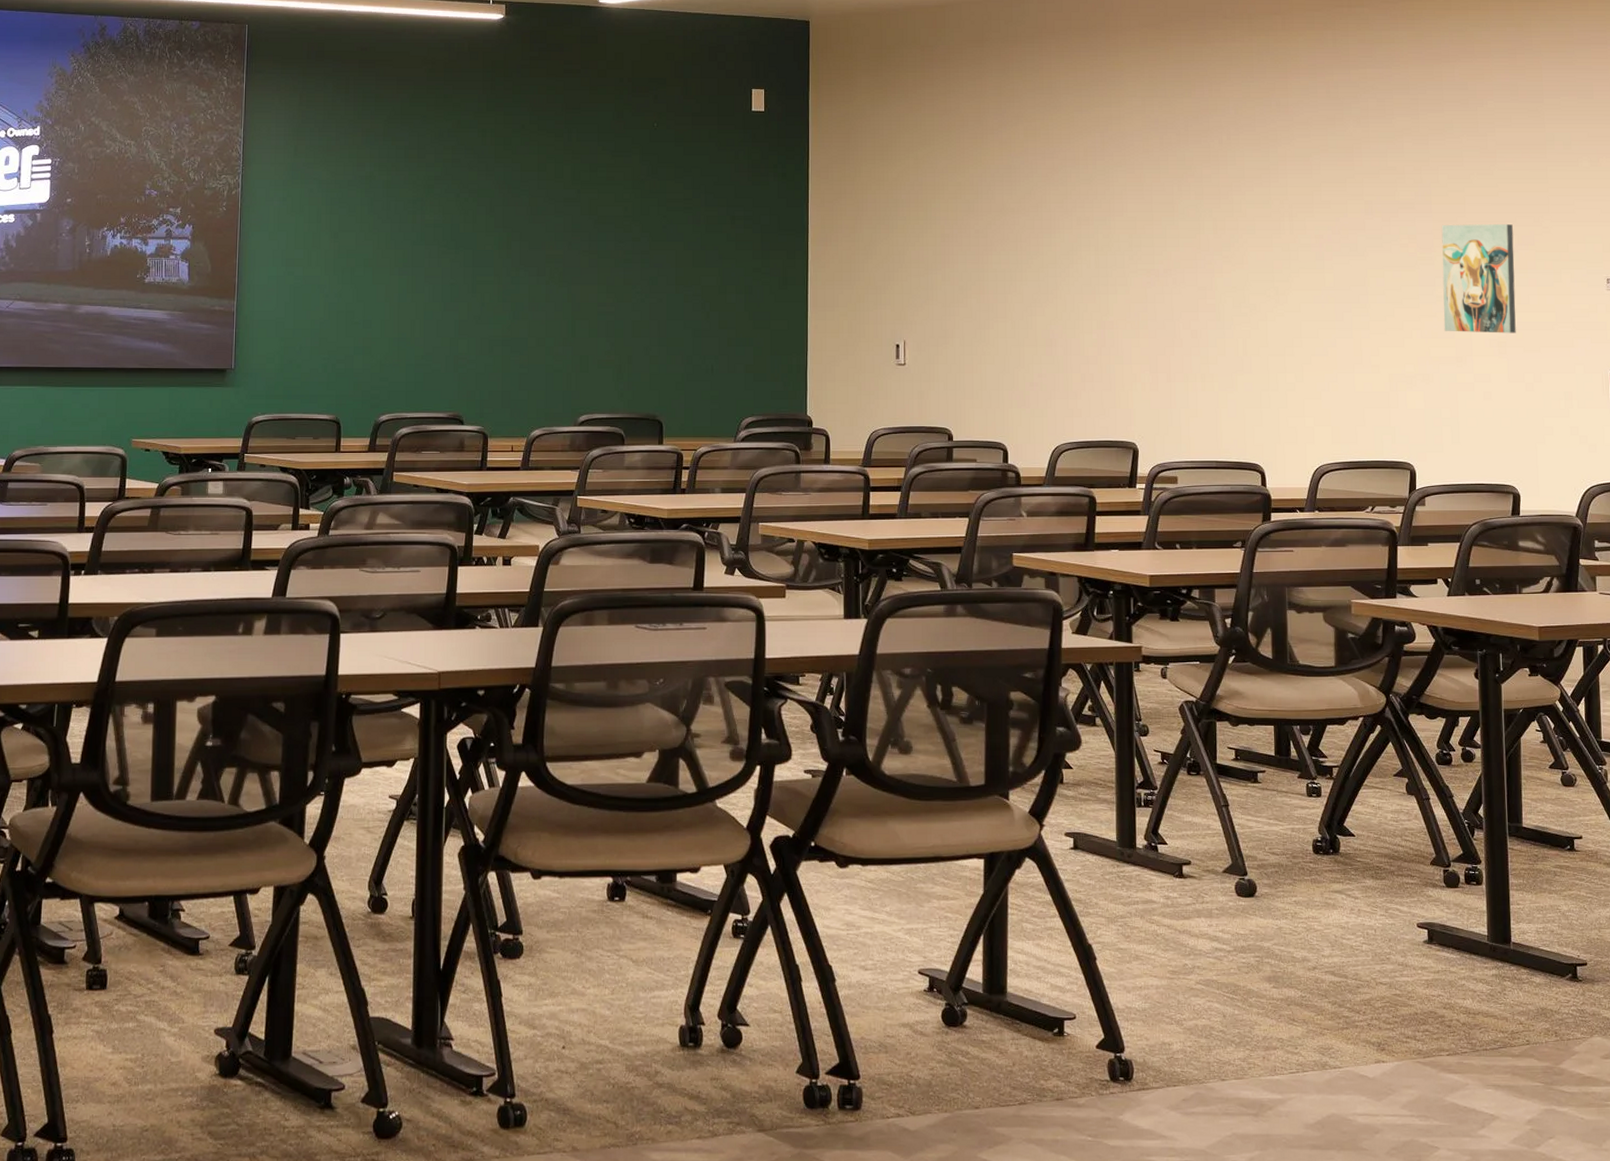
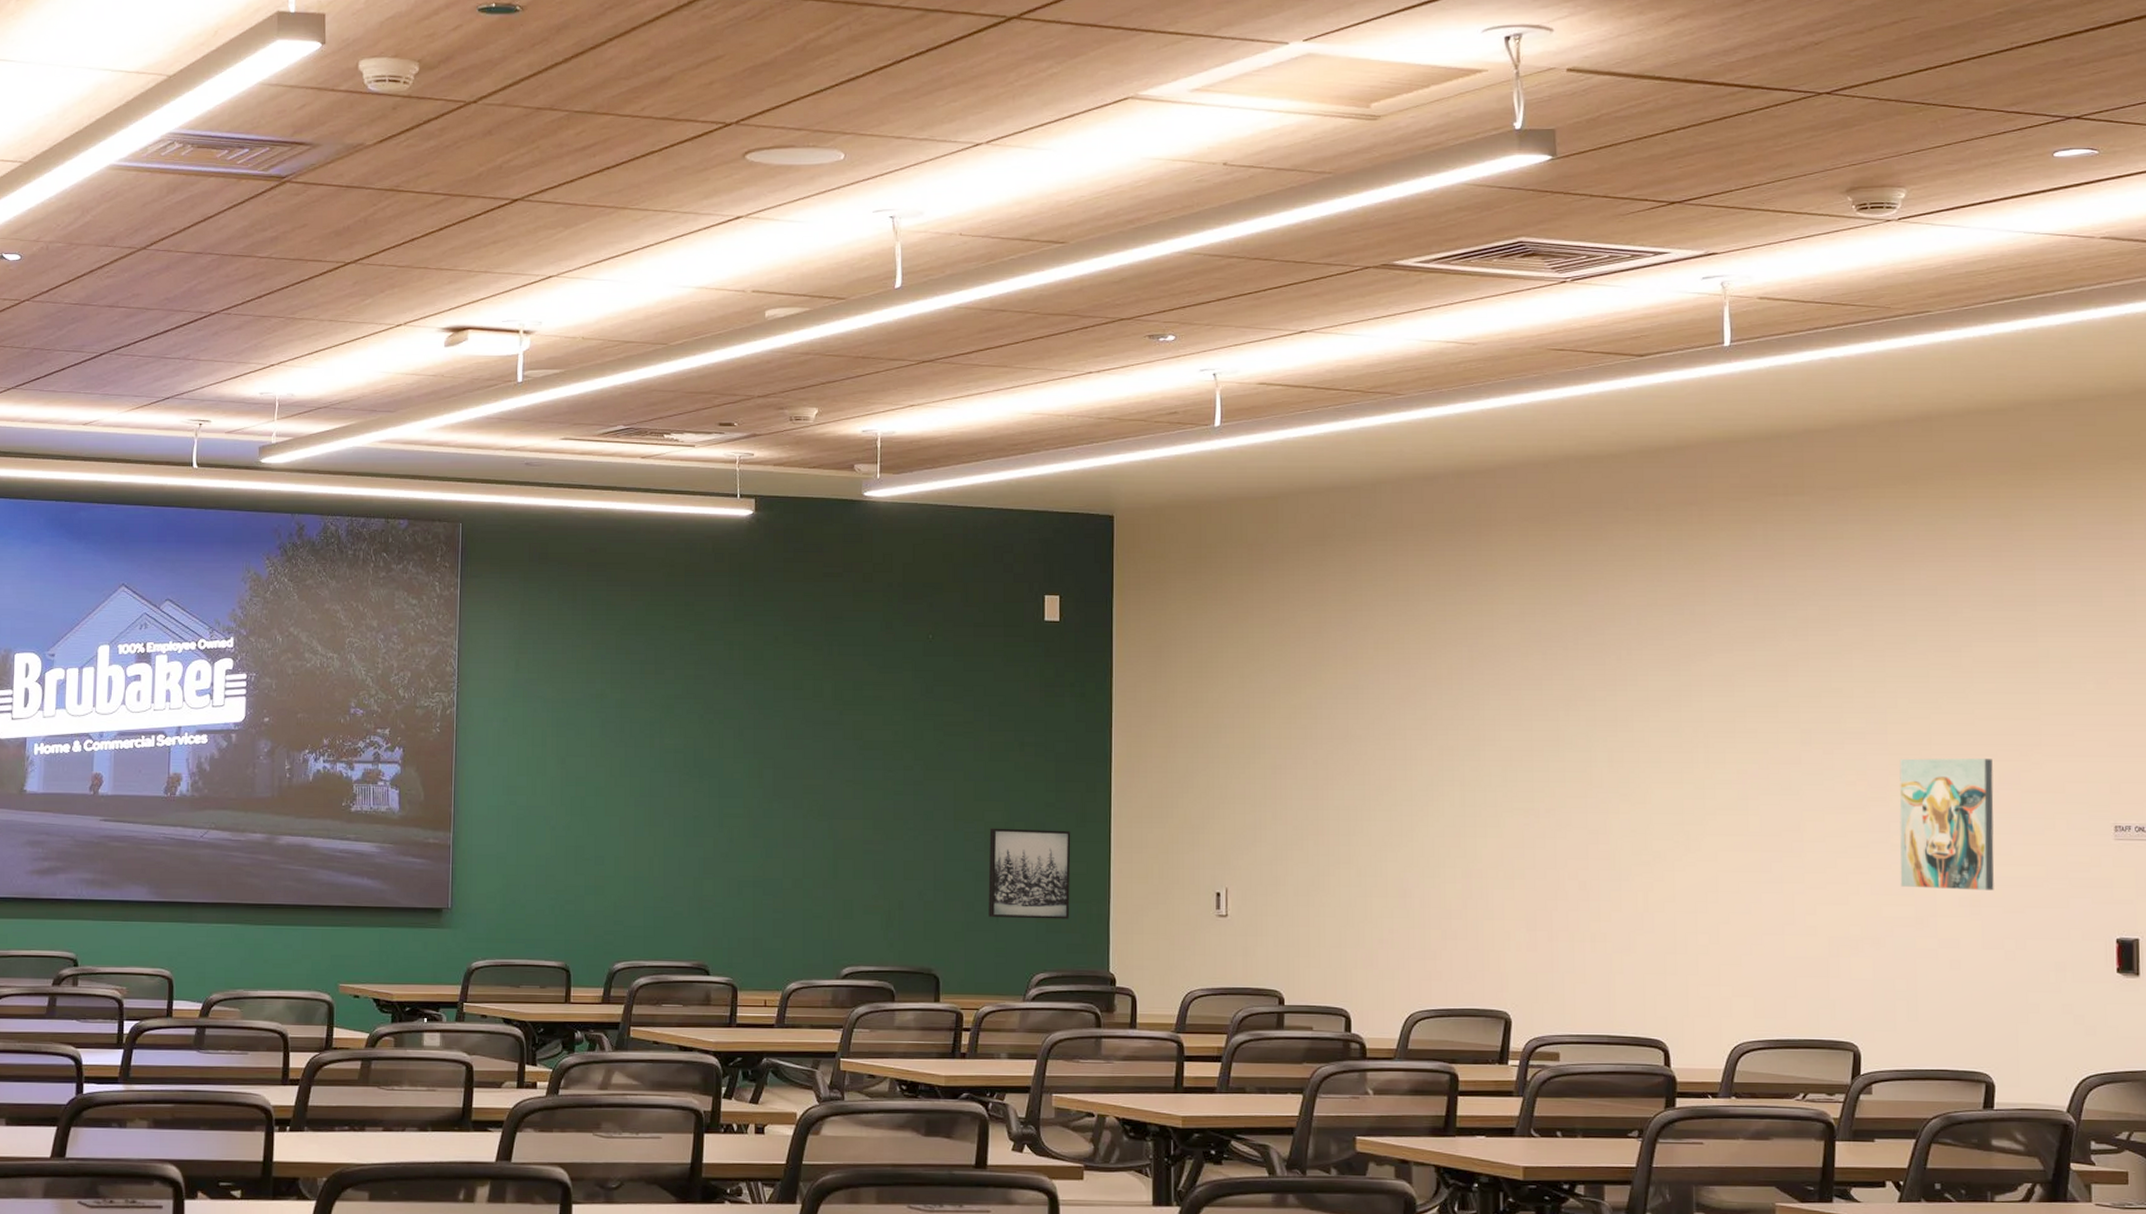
wall art: none [704,291,774,370] -> present [988,828,1071,919]

